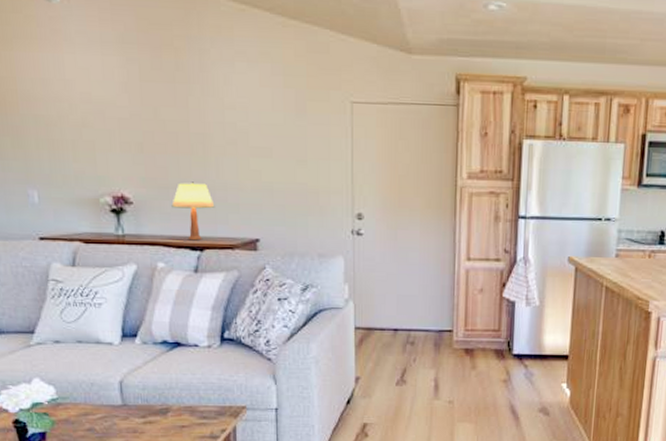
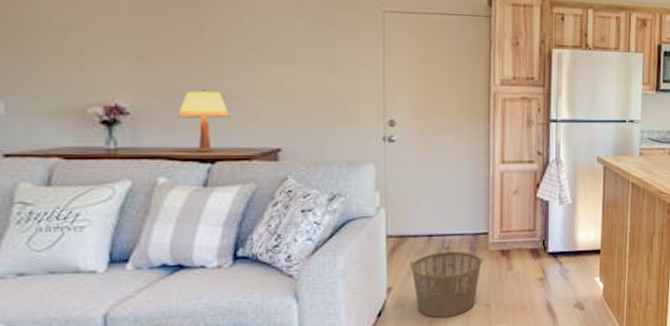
basket: none [376,346,447,411] -> present [409,251,483,319]

